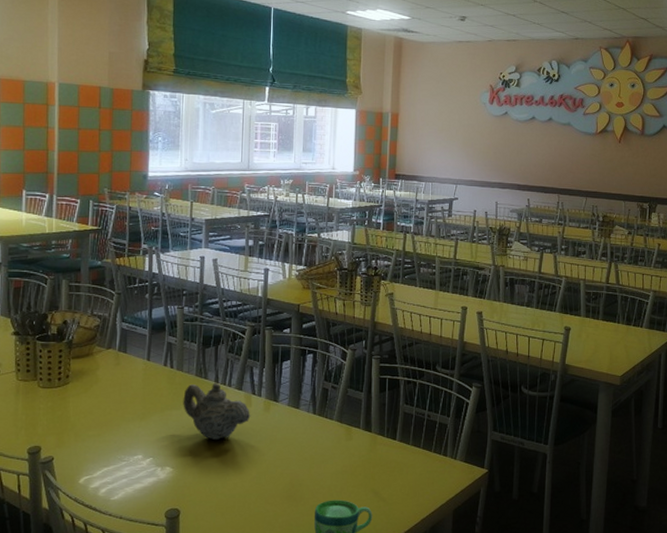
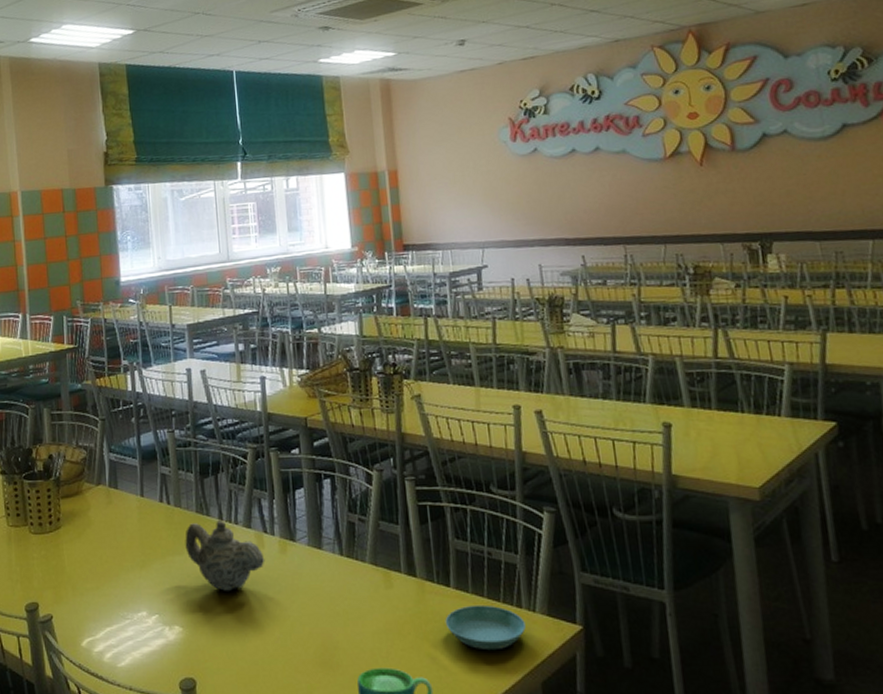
saucer: none [388,453,448,487] -> present [445,604,526,651]

